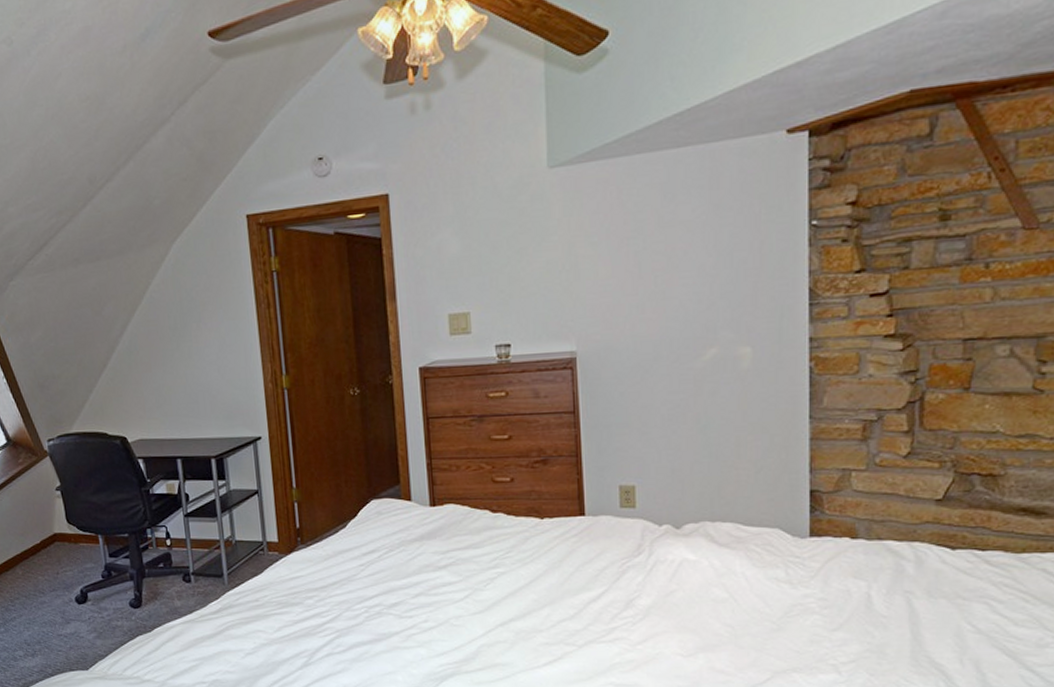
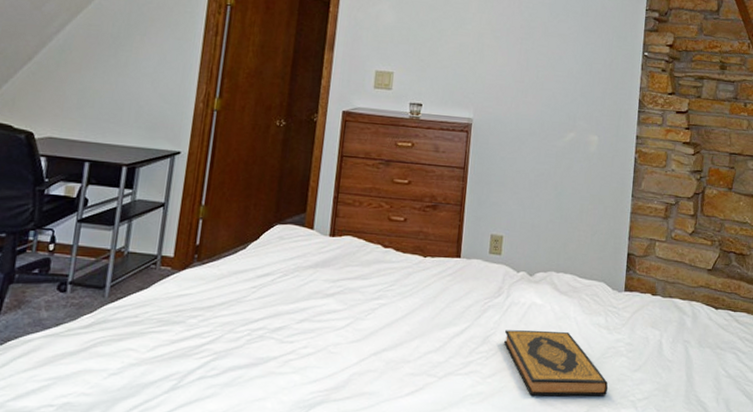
hardback book: none [651,589,798,662] -> present [504,330,609,397]

